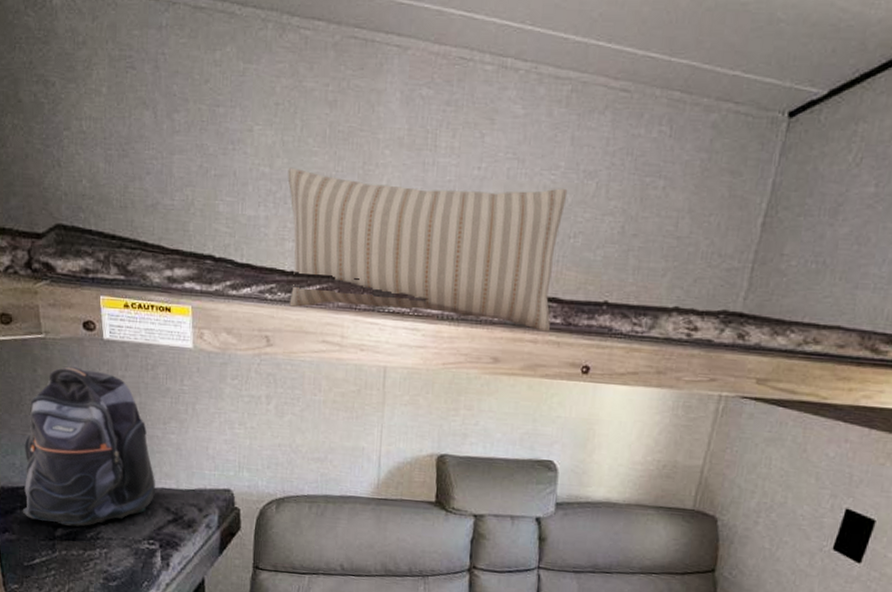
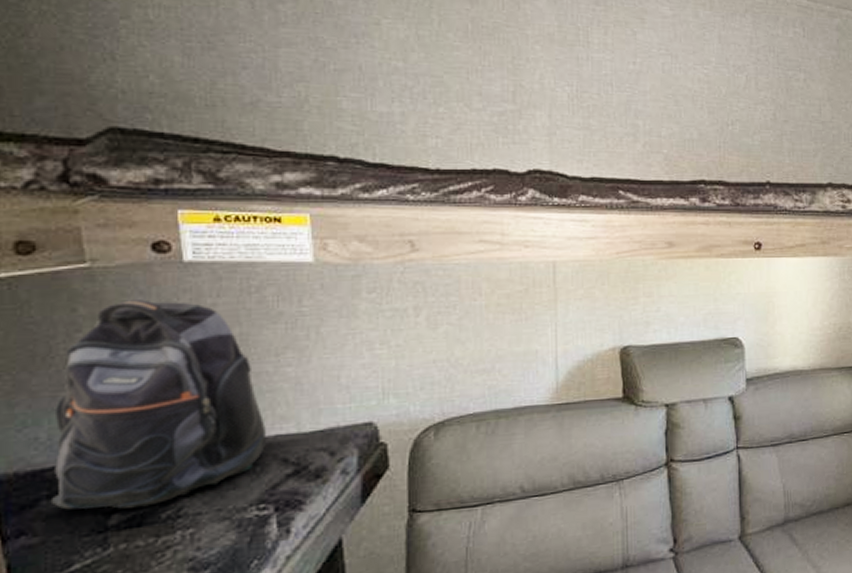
pillow: present [287,167,568,332] -> none [426,62,721,214]

